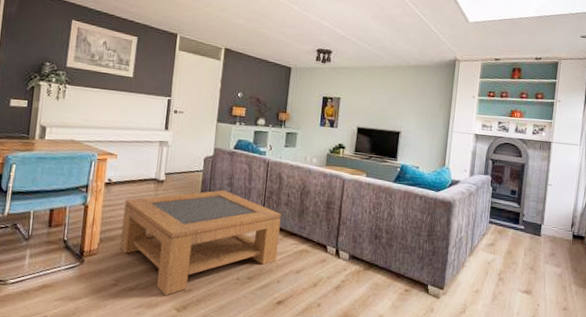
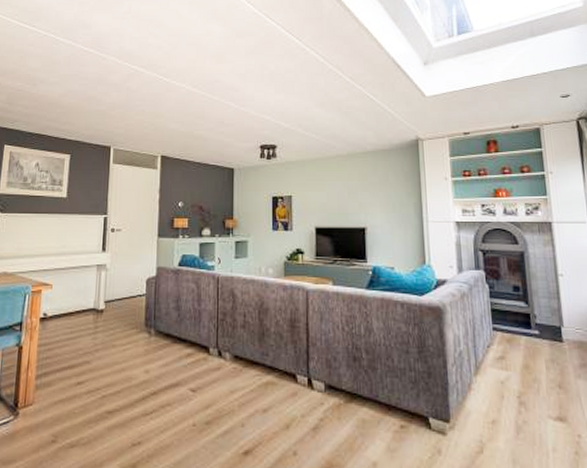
coffee table: present [120,189,281,296] -> none [58,315,238,453]

